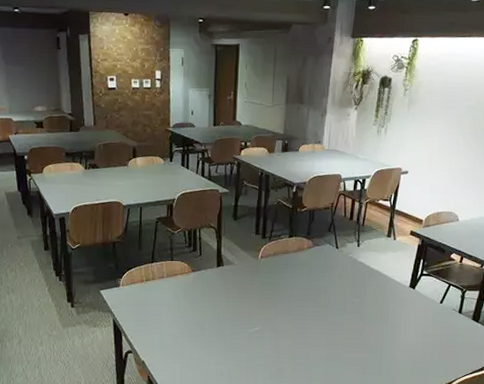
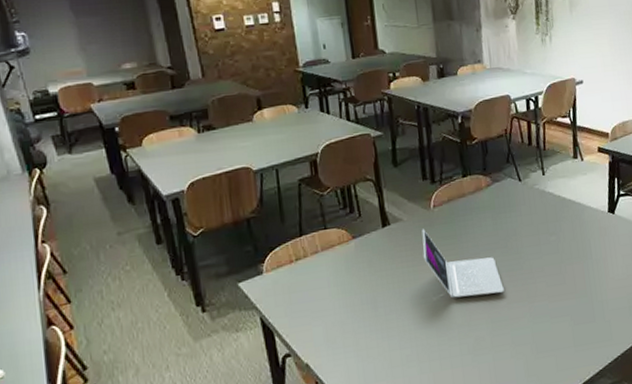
laptop: none [246,274,308,337] -> present [422,229,504,298]

